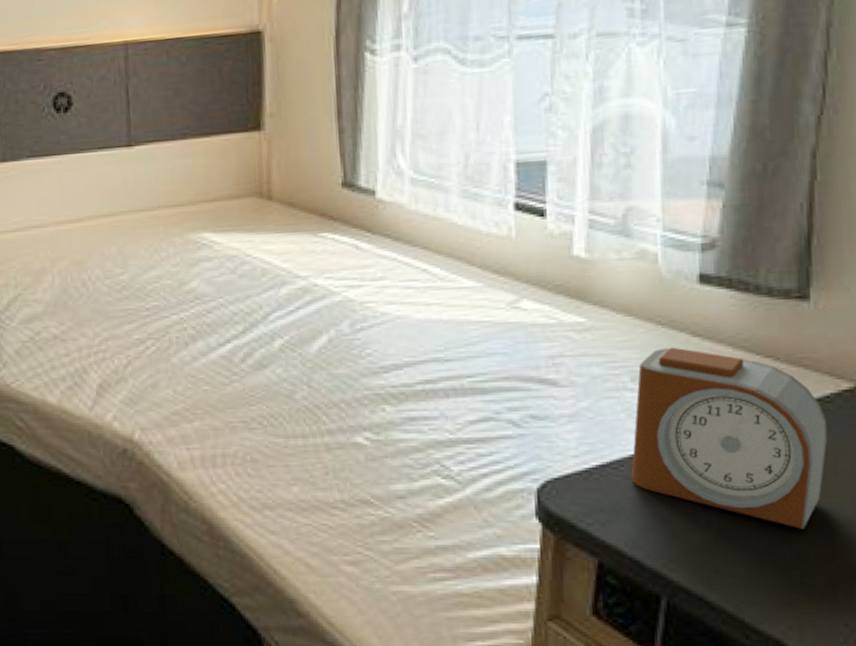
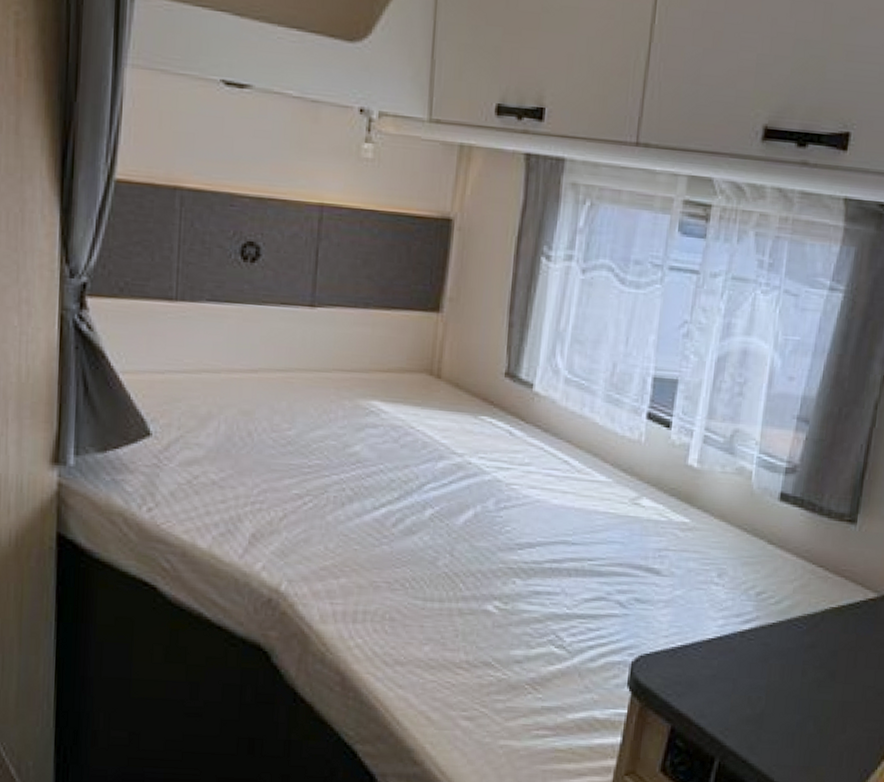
alarm clock: present [631,347,827,529] -> none [706,551,854,708]

